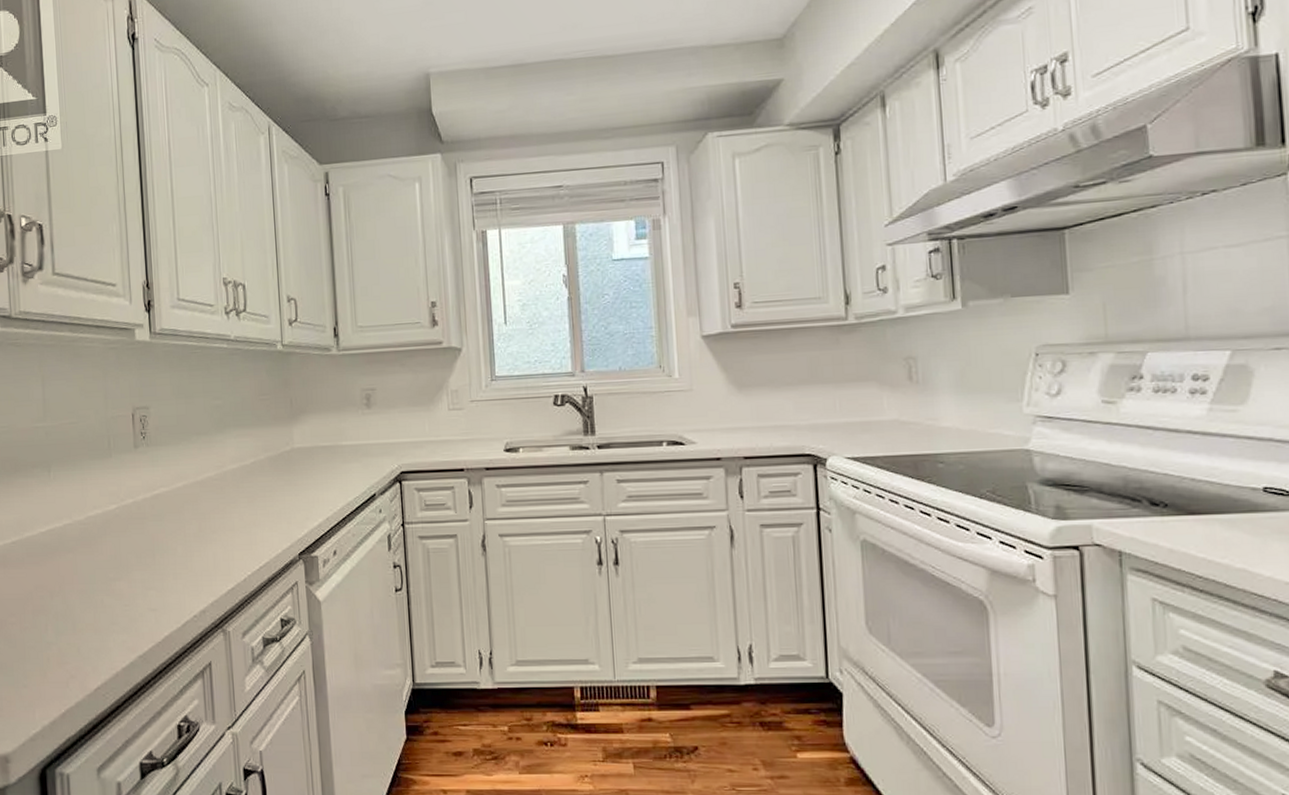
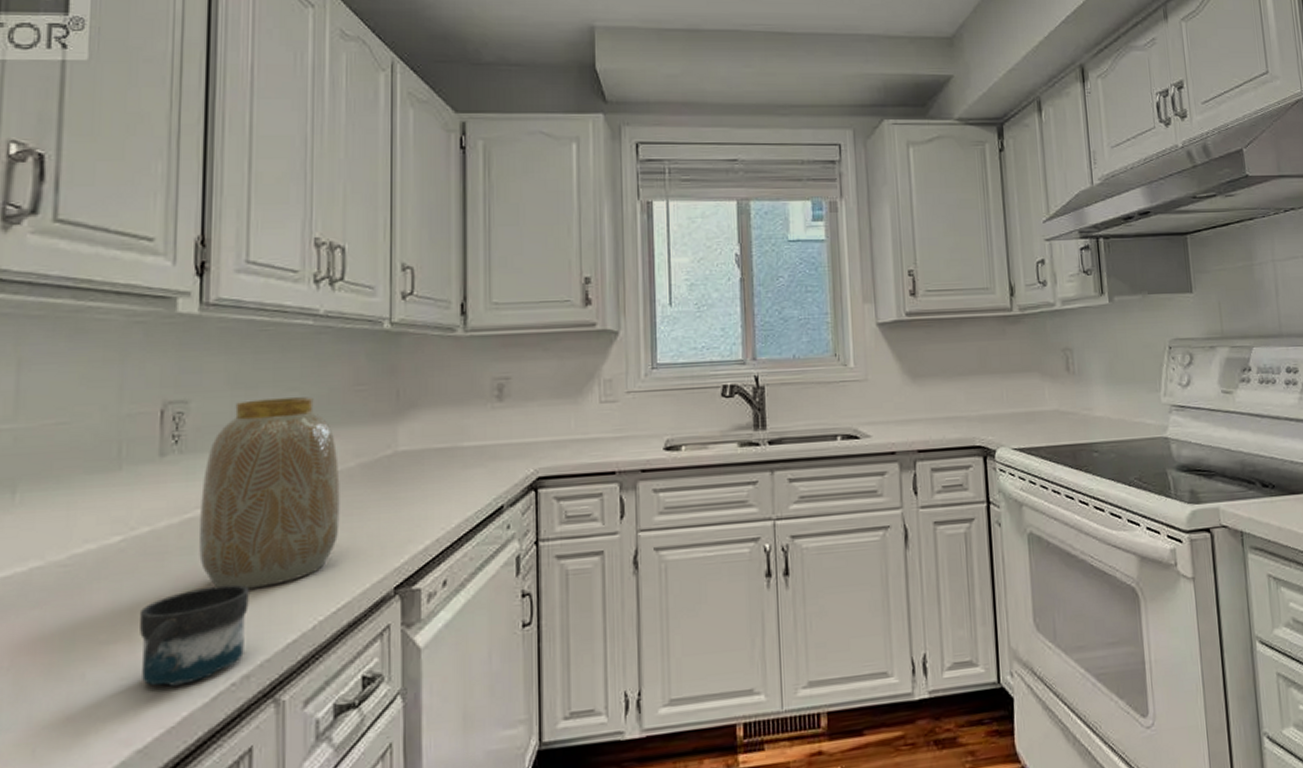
mug: none [133,544,201,614] -> present [140,584,249,686]
vase: none [163,404,257,548] -> present [198,397,340,590]

